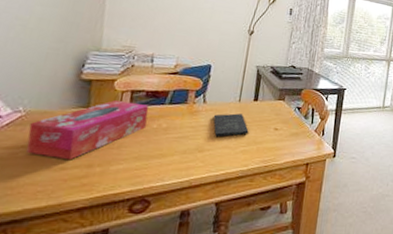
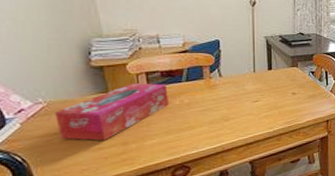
book: present [213,113,249,137] -> none [231,83,268,107]

